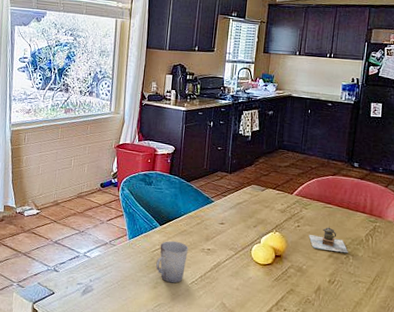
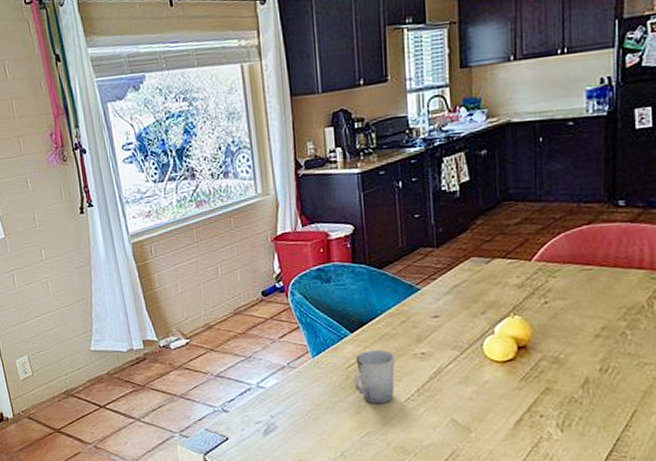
teapot: present [308,227,348,254] -> none [563,296,624,329]

